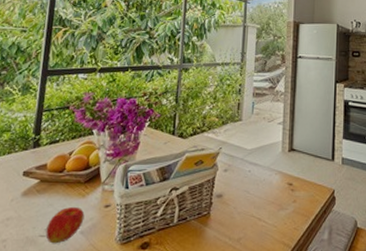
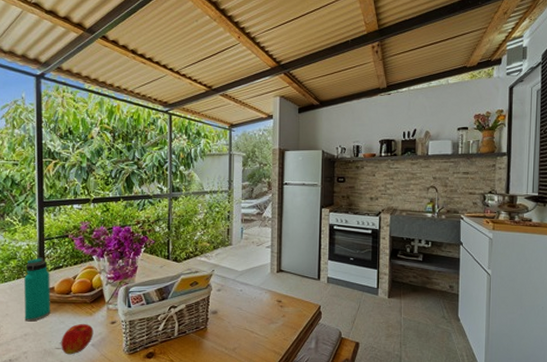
water bottle: none [9,130,45,204] -> present [24,257,50,322]

